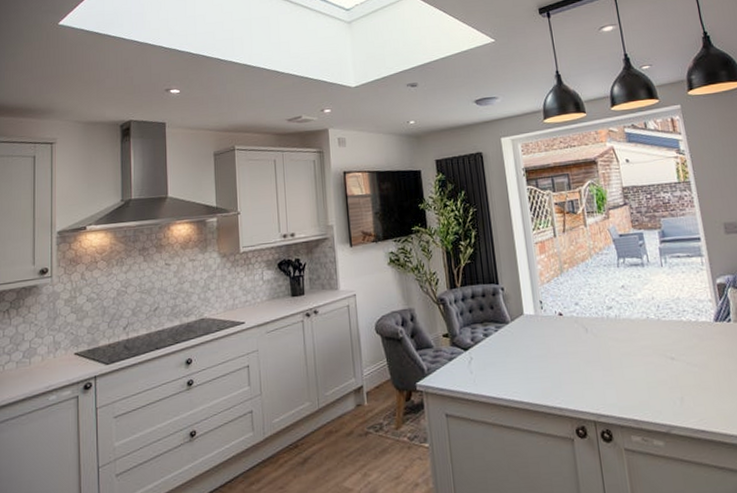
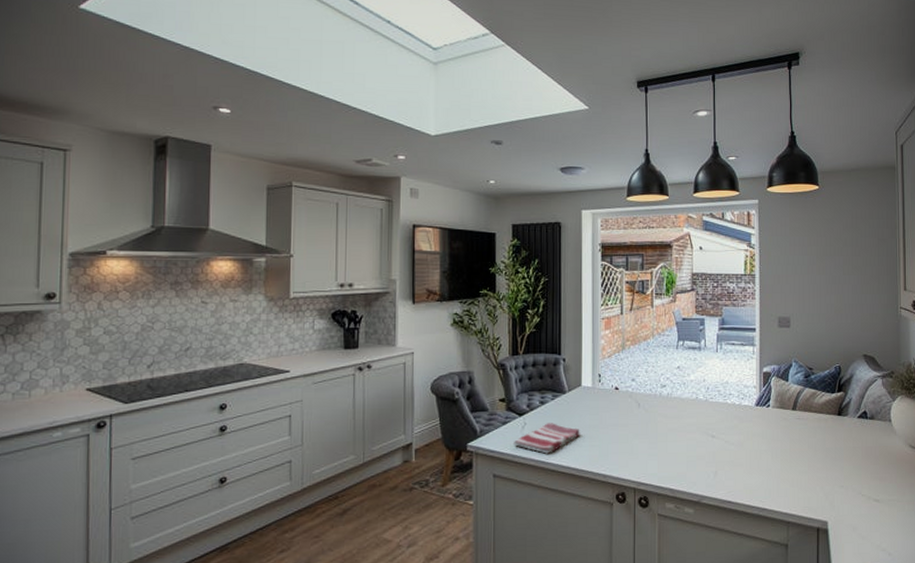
dish towel: none [462,355,529,389] -> present [514,423,580,454]

